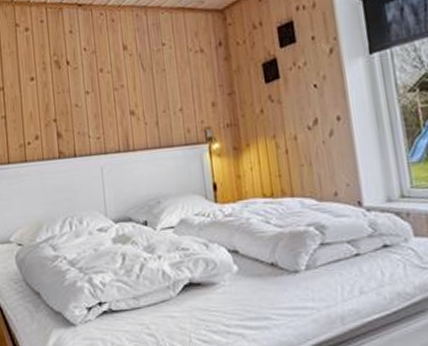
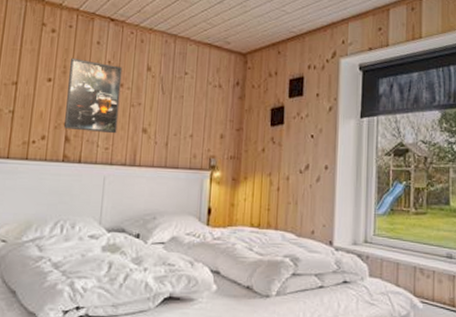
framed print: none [47,51,105,125] -> present [64,57,123,134]

